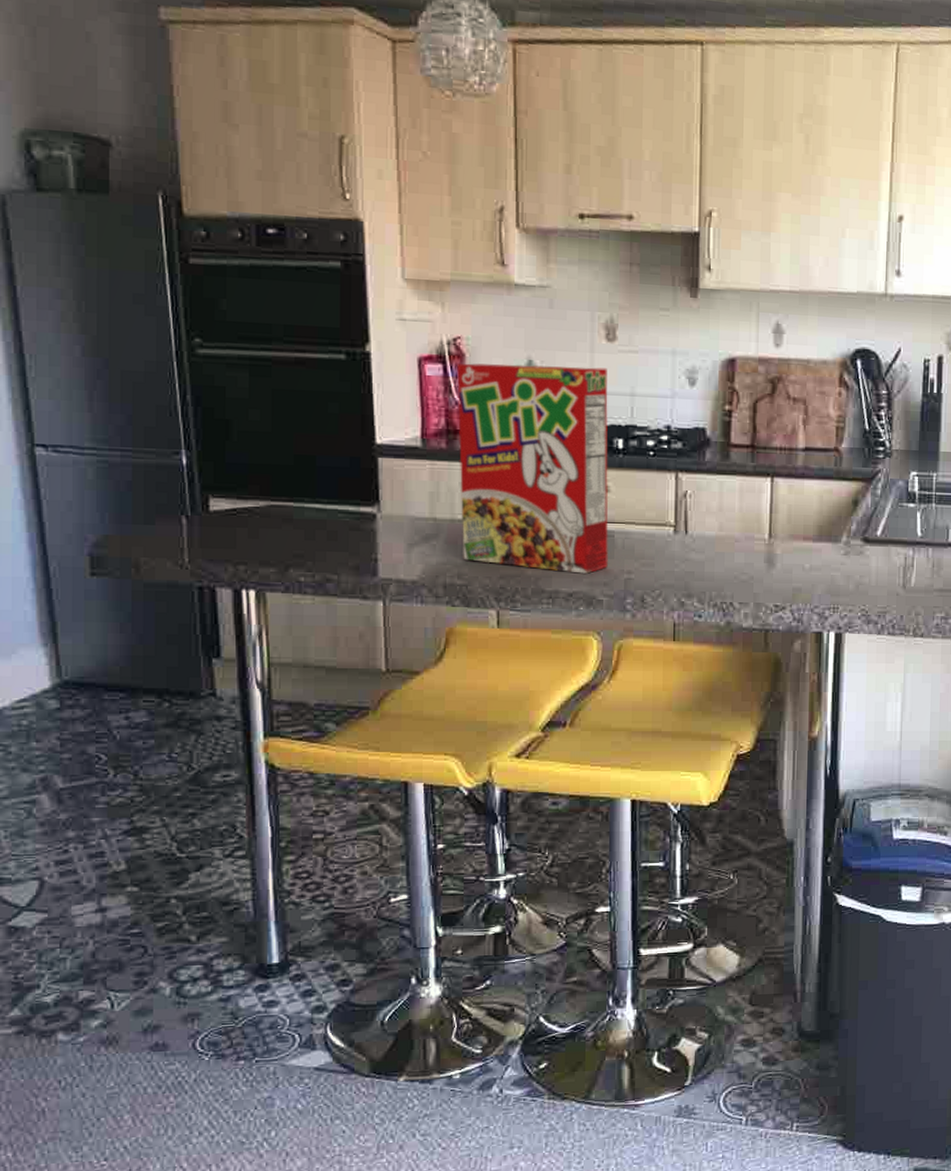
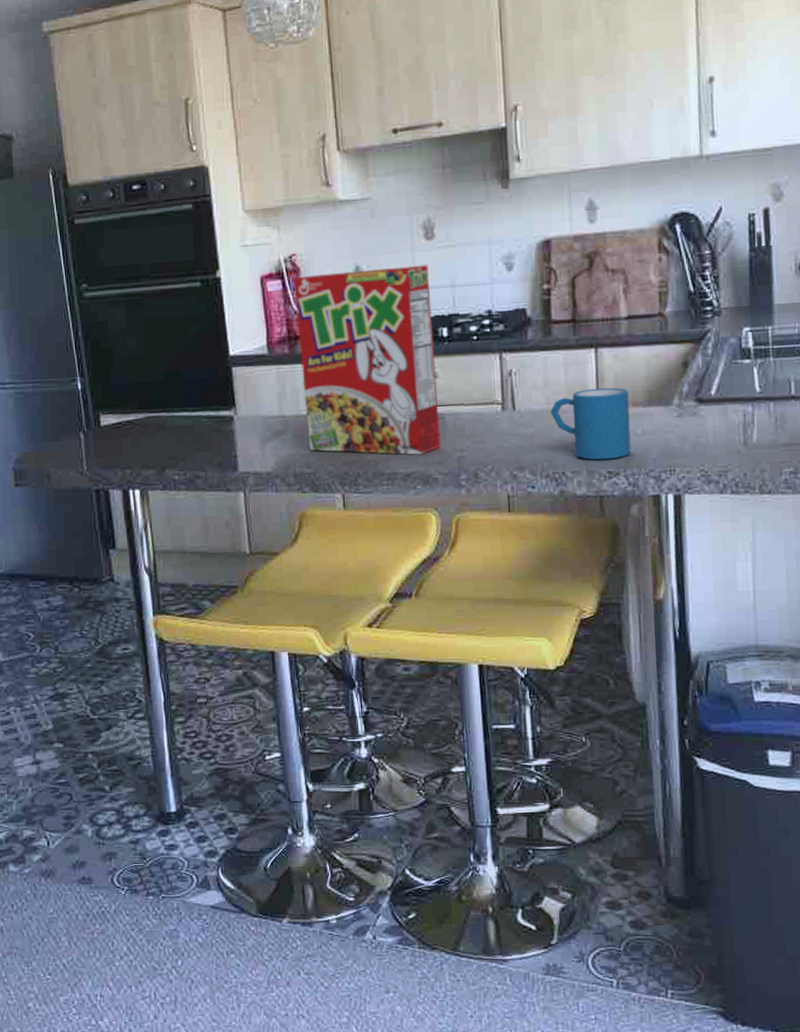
mug: none [722,518,801,593] -> present [550,387,631,460]

